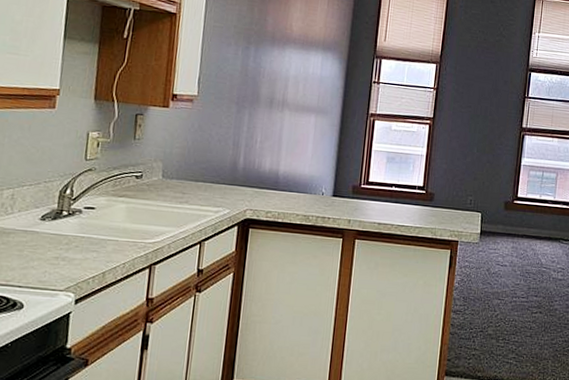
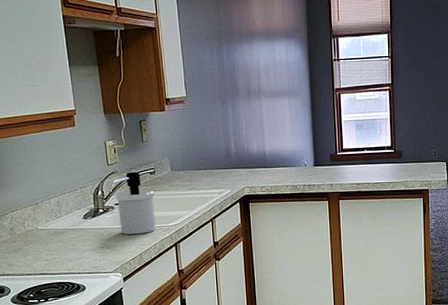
soap dispenser: none [78,171,137,249] -> present [107,171,156,235]

